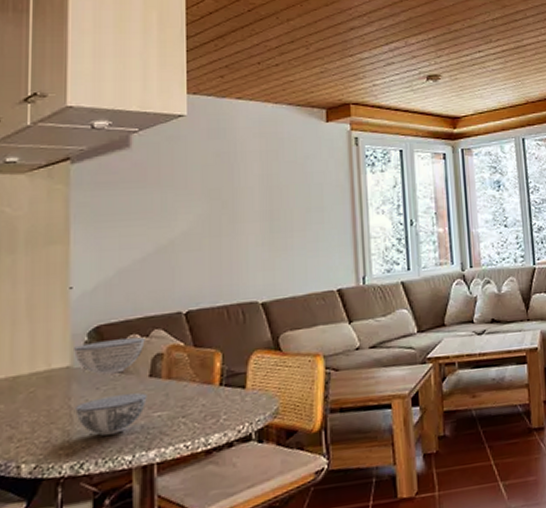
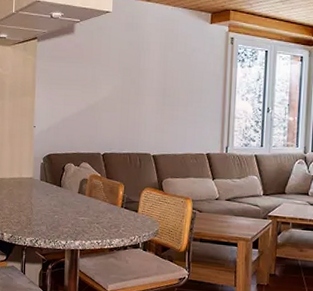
bowl: present [74,337,147,436] -> none [34,164,77,226]

